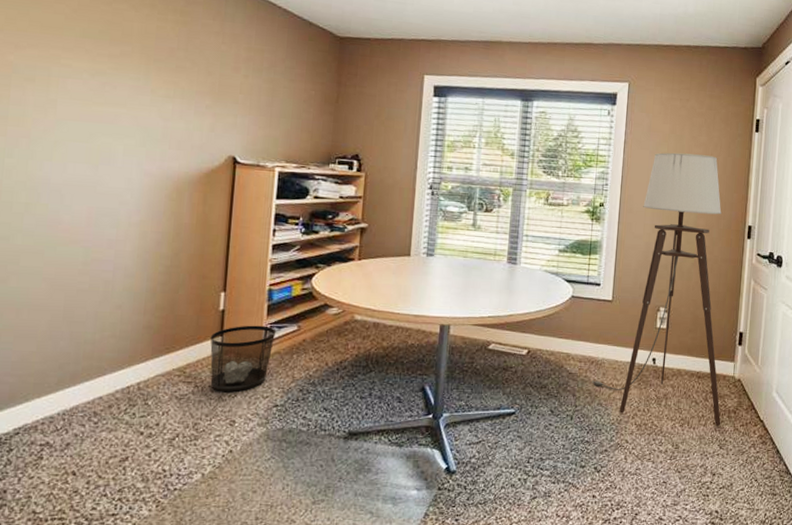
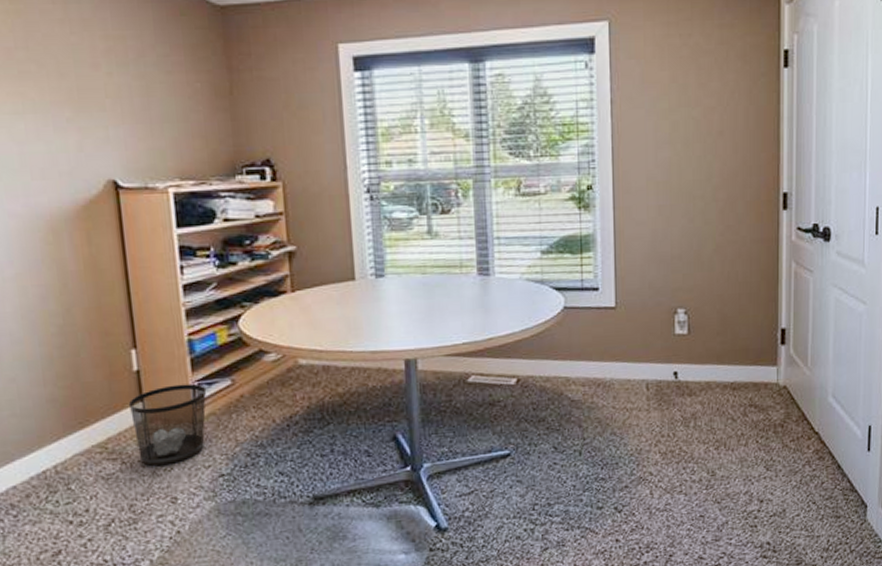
floor lamp: present [591,152,722,427] -> none [600,106,766,445]

